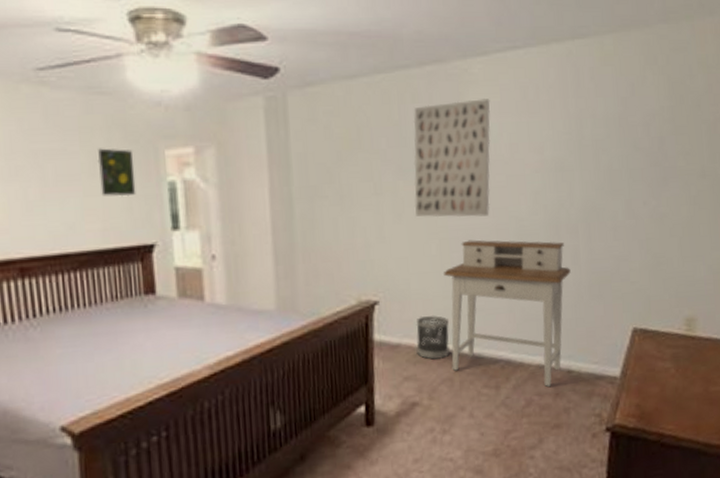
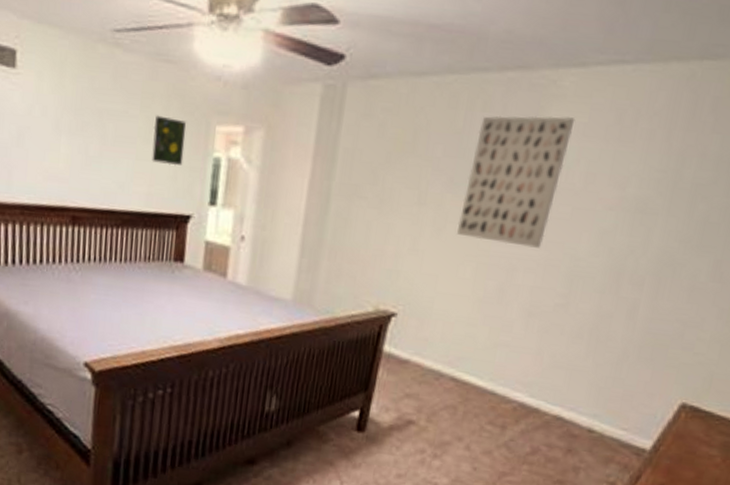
wastebasket: present [416,315,450,360] -> none [424,337,468,385]
desk: present [444,240,571,387] -> none [458,270,623,440]

